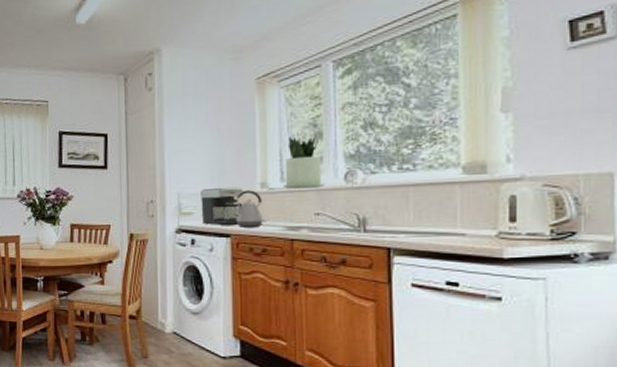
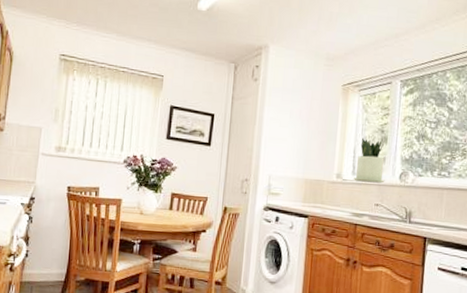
coffee maker: present [201,188,243,226] -> none [287,174,322,208]
kettle: present [232,190,265,227] -> none [312,179,337,211]

